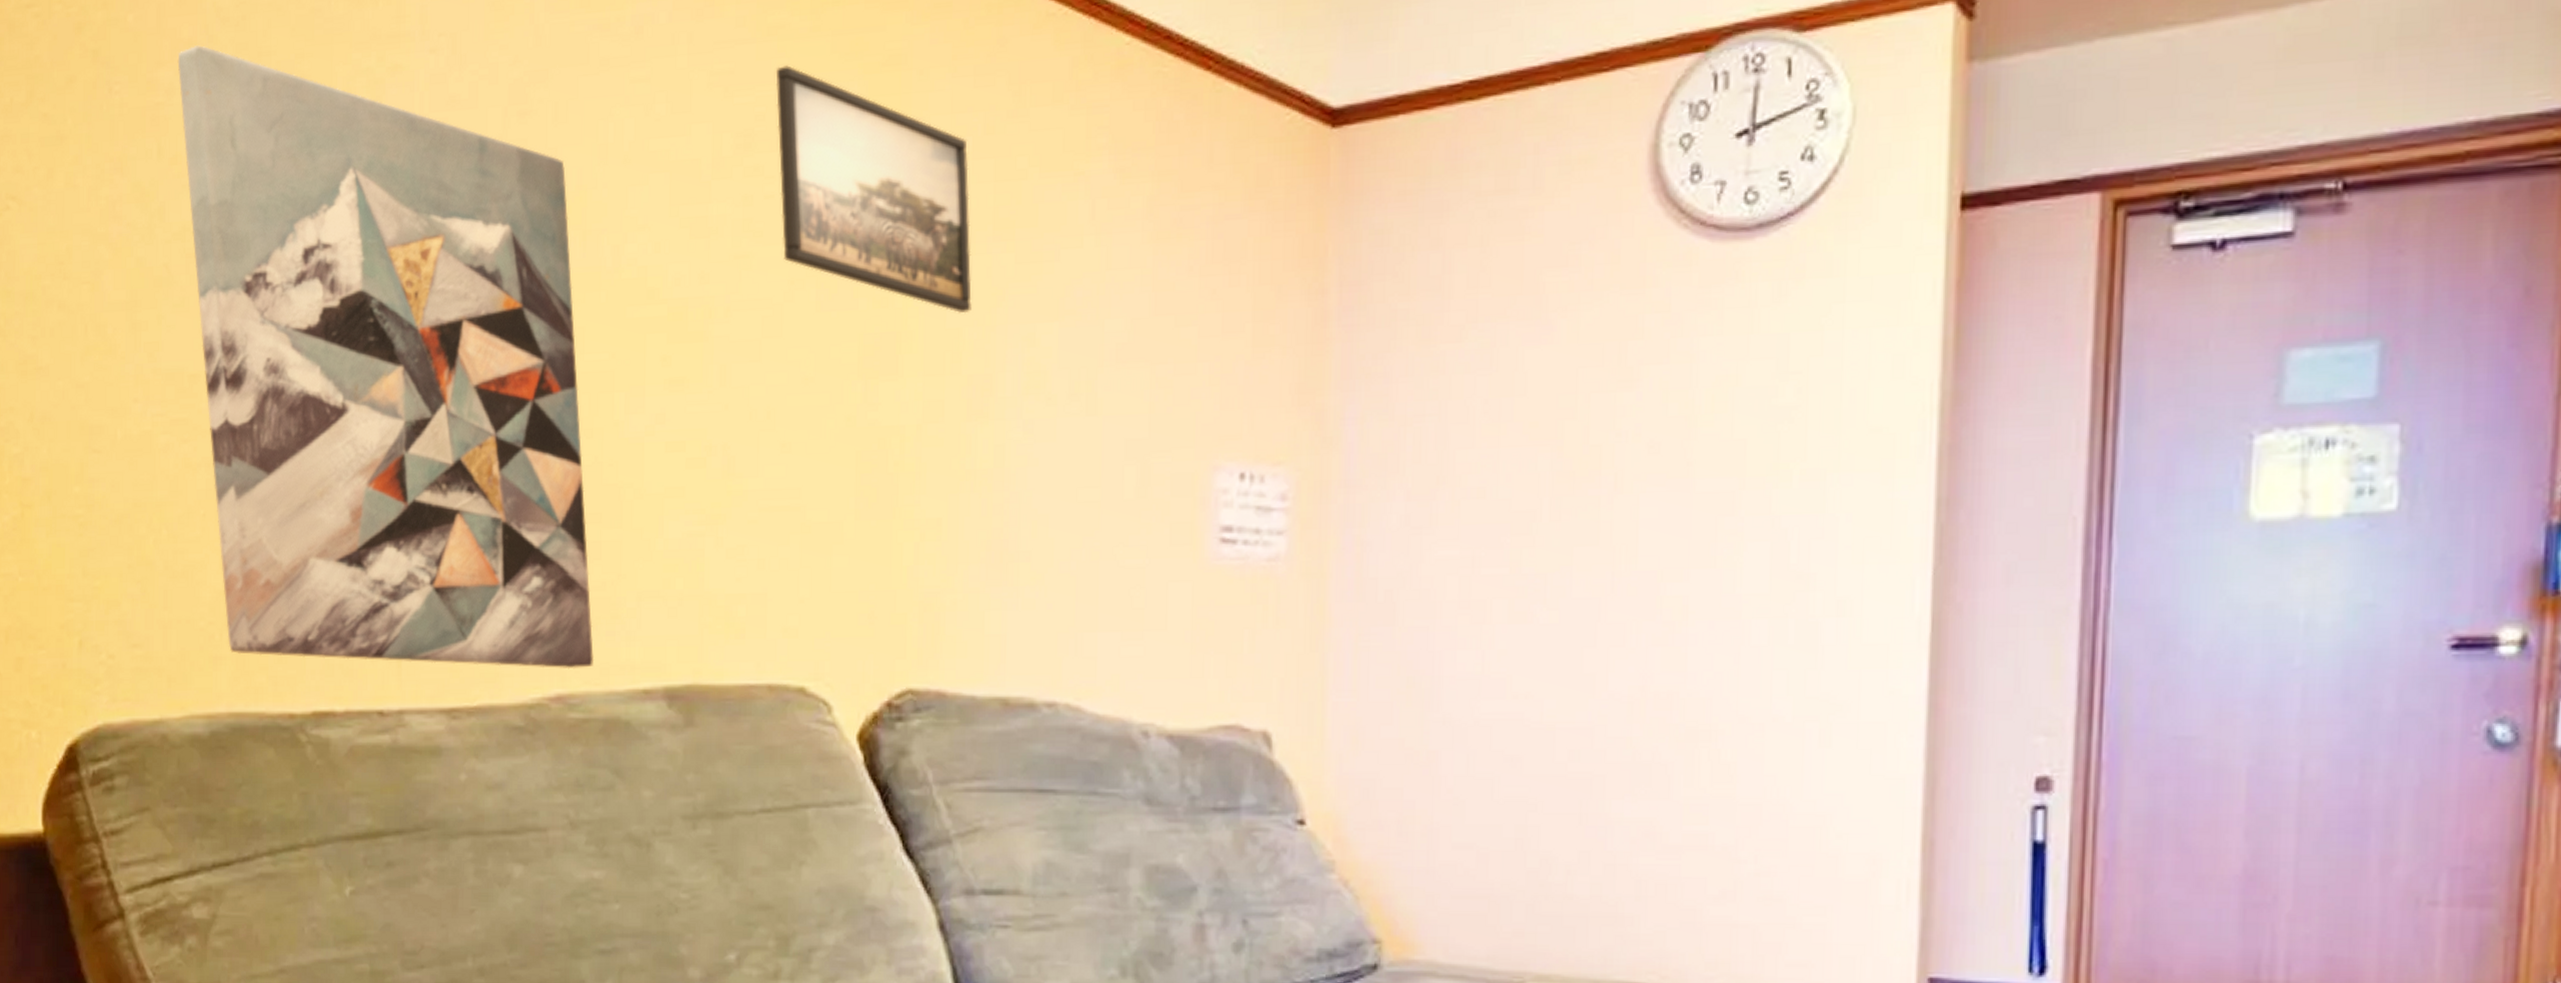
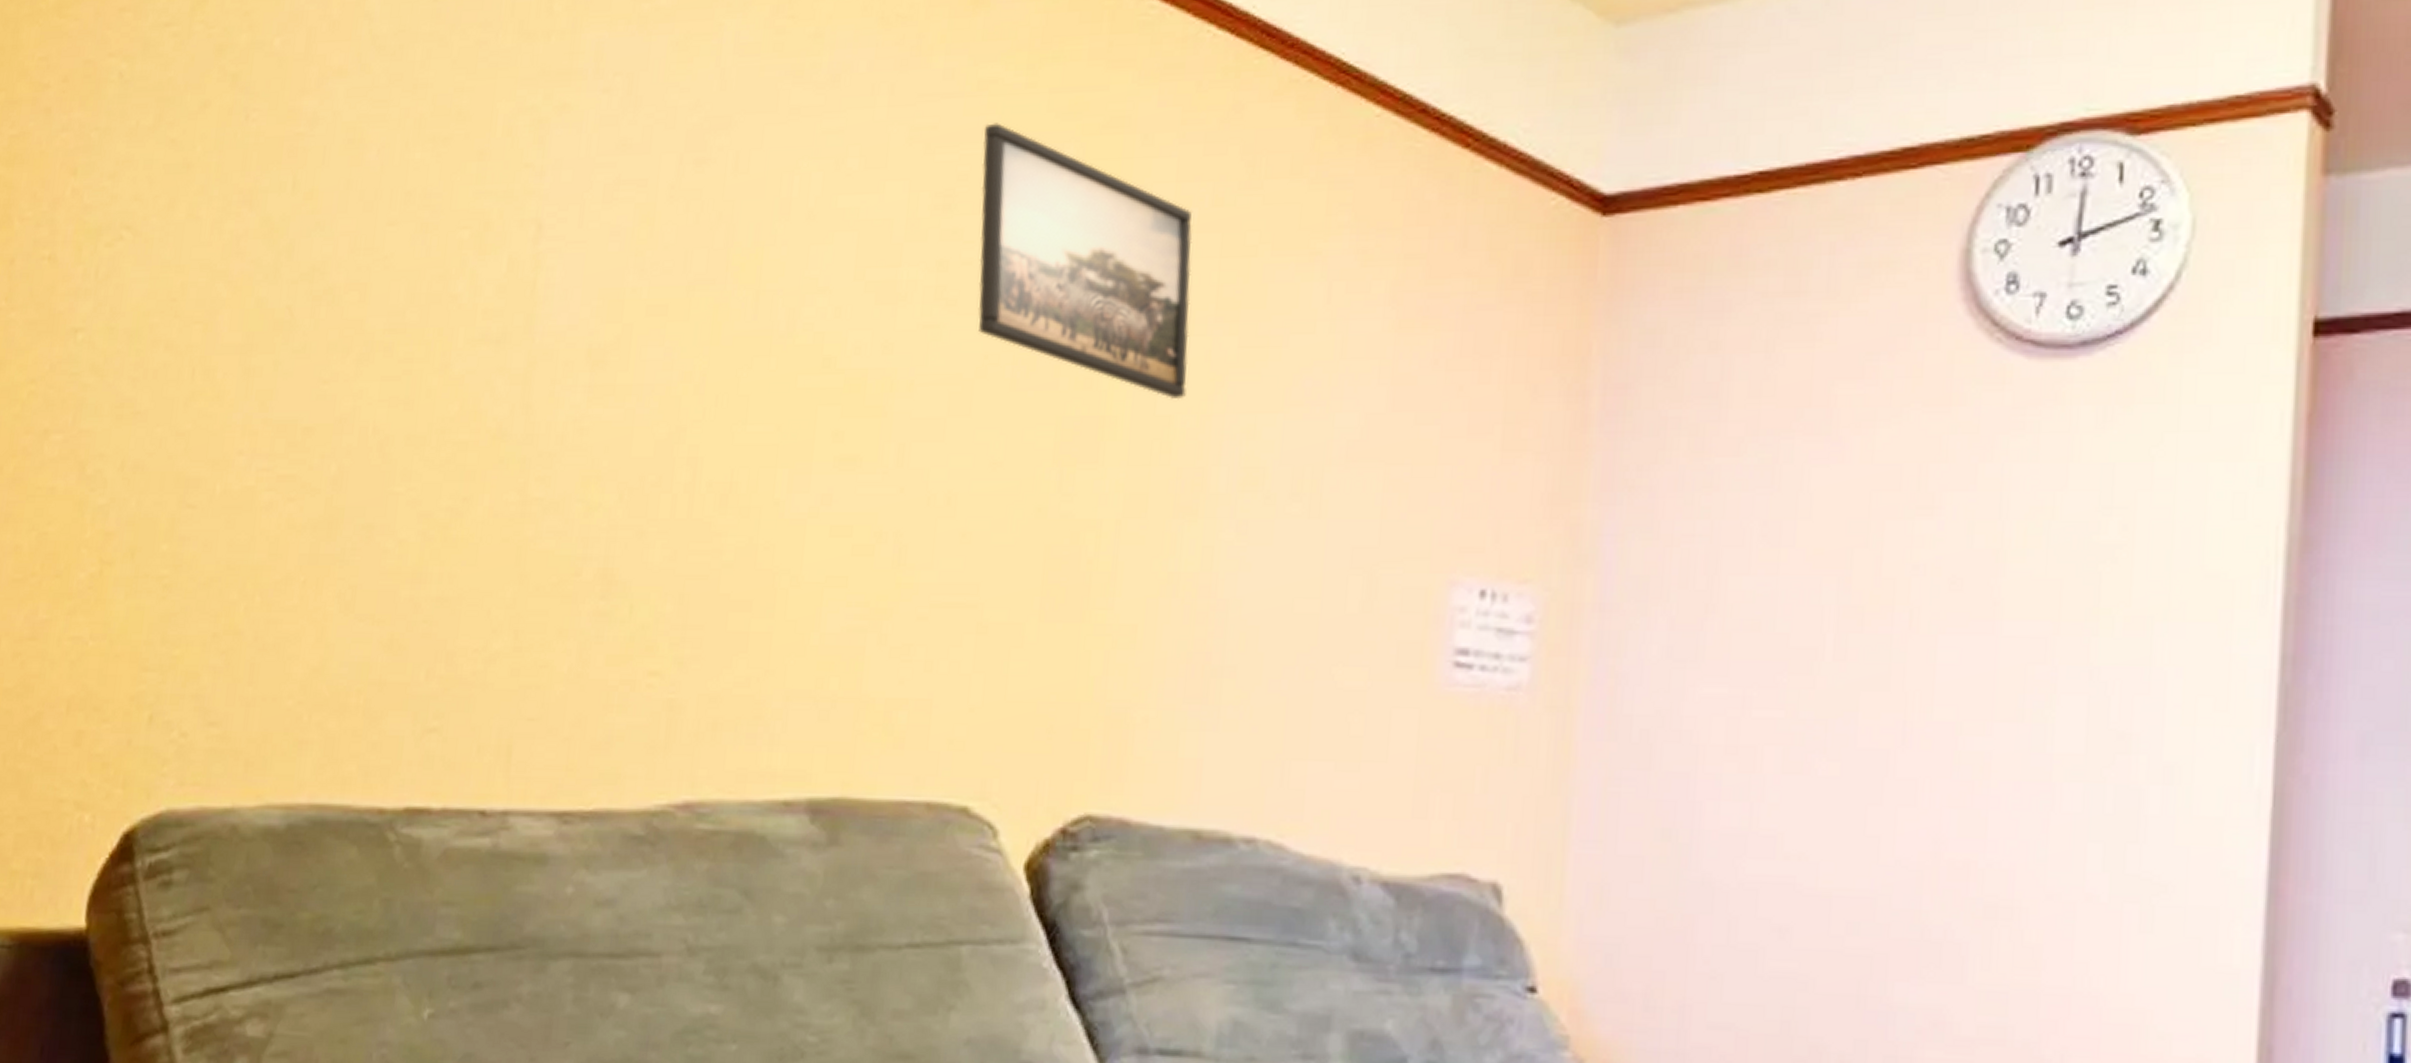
wall art: present [177,45,595,669] -> none [316,74,742,774]

